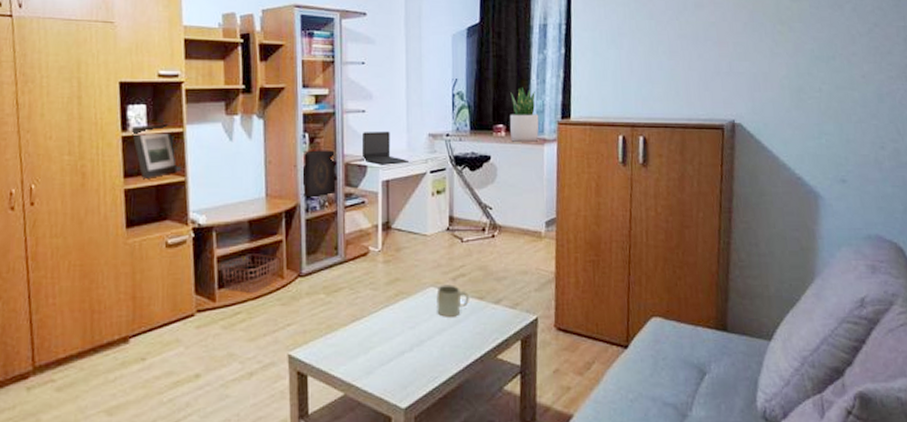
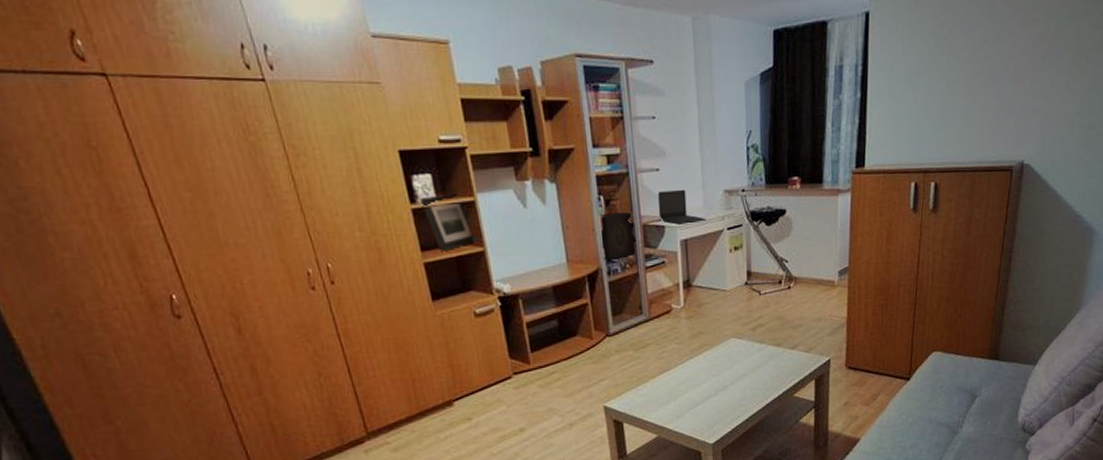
basket: present [221,254,279,293] -> none [532,317,588,354]
mug: present [436,284,469,317] -> none [737,334,768,364]
planter: present [509,87,539,143] -> none [804,136,834,195]

